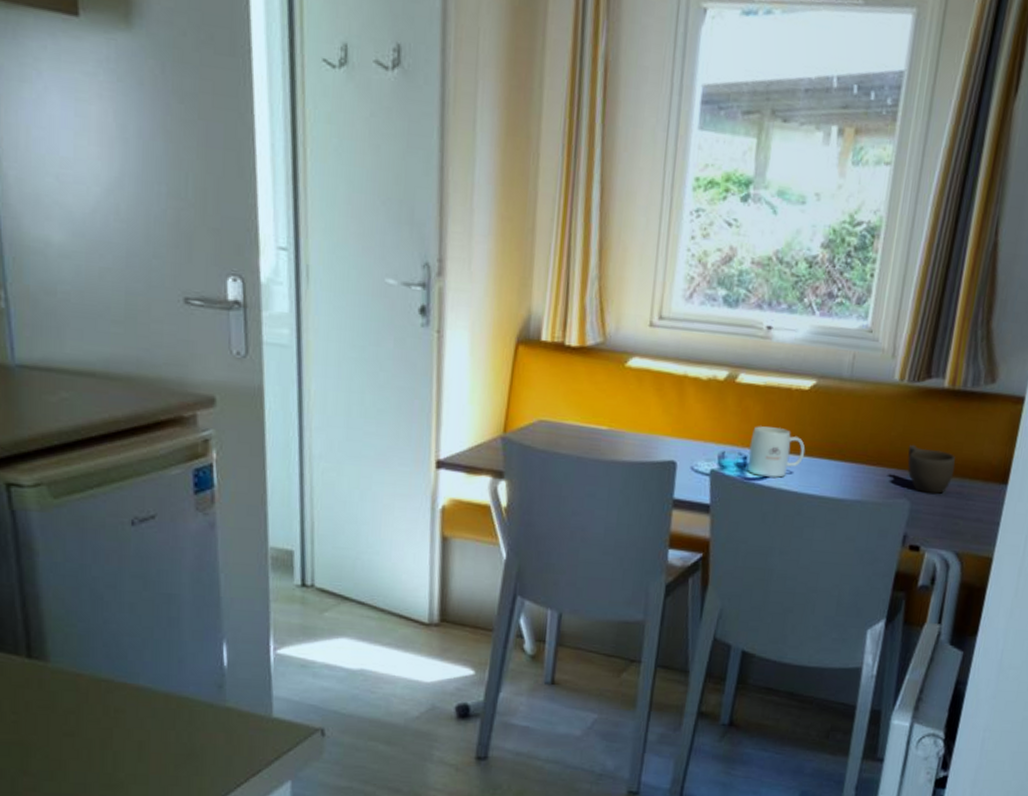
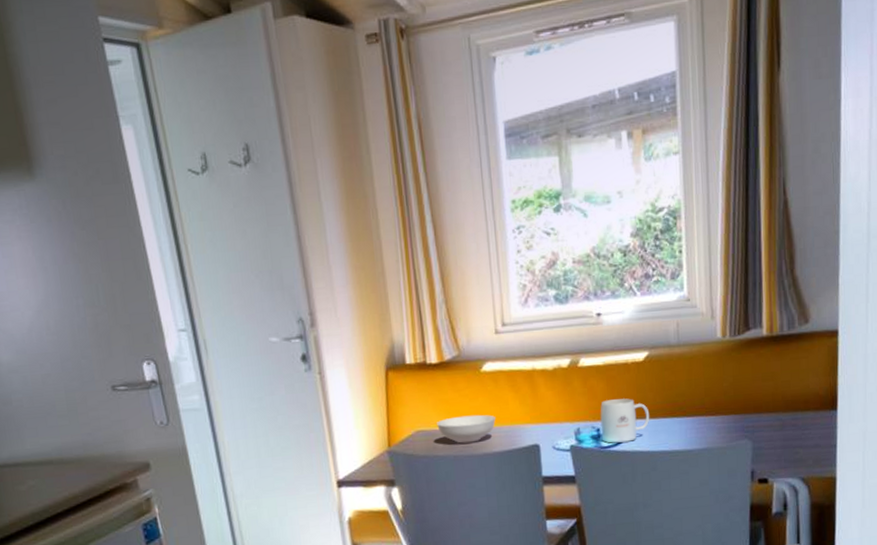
bowl: none [563,412,633,446] -> present [436,414,496,444]
cup: present [907,444,956,495] -> none [741,390,787,432]

